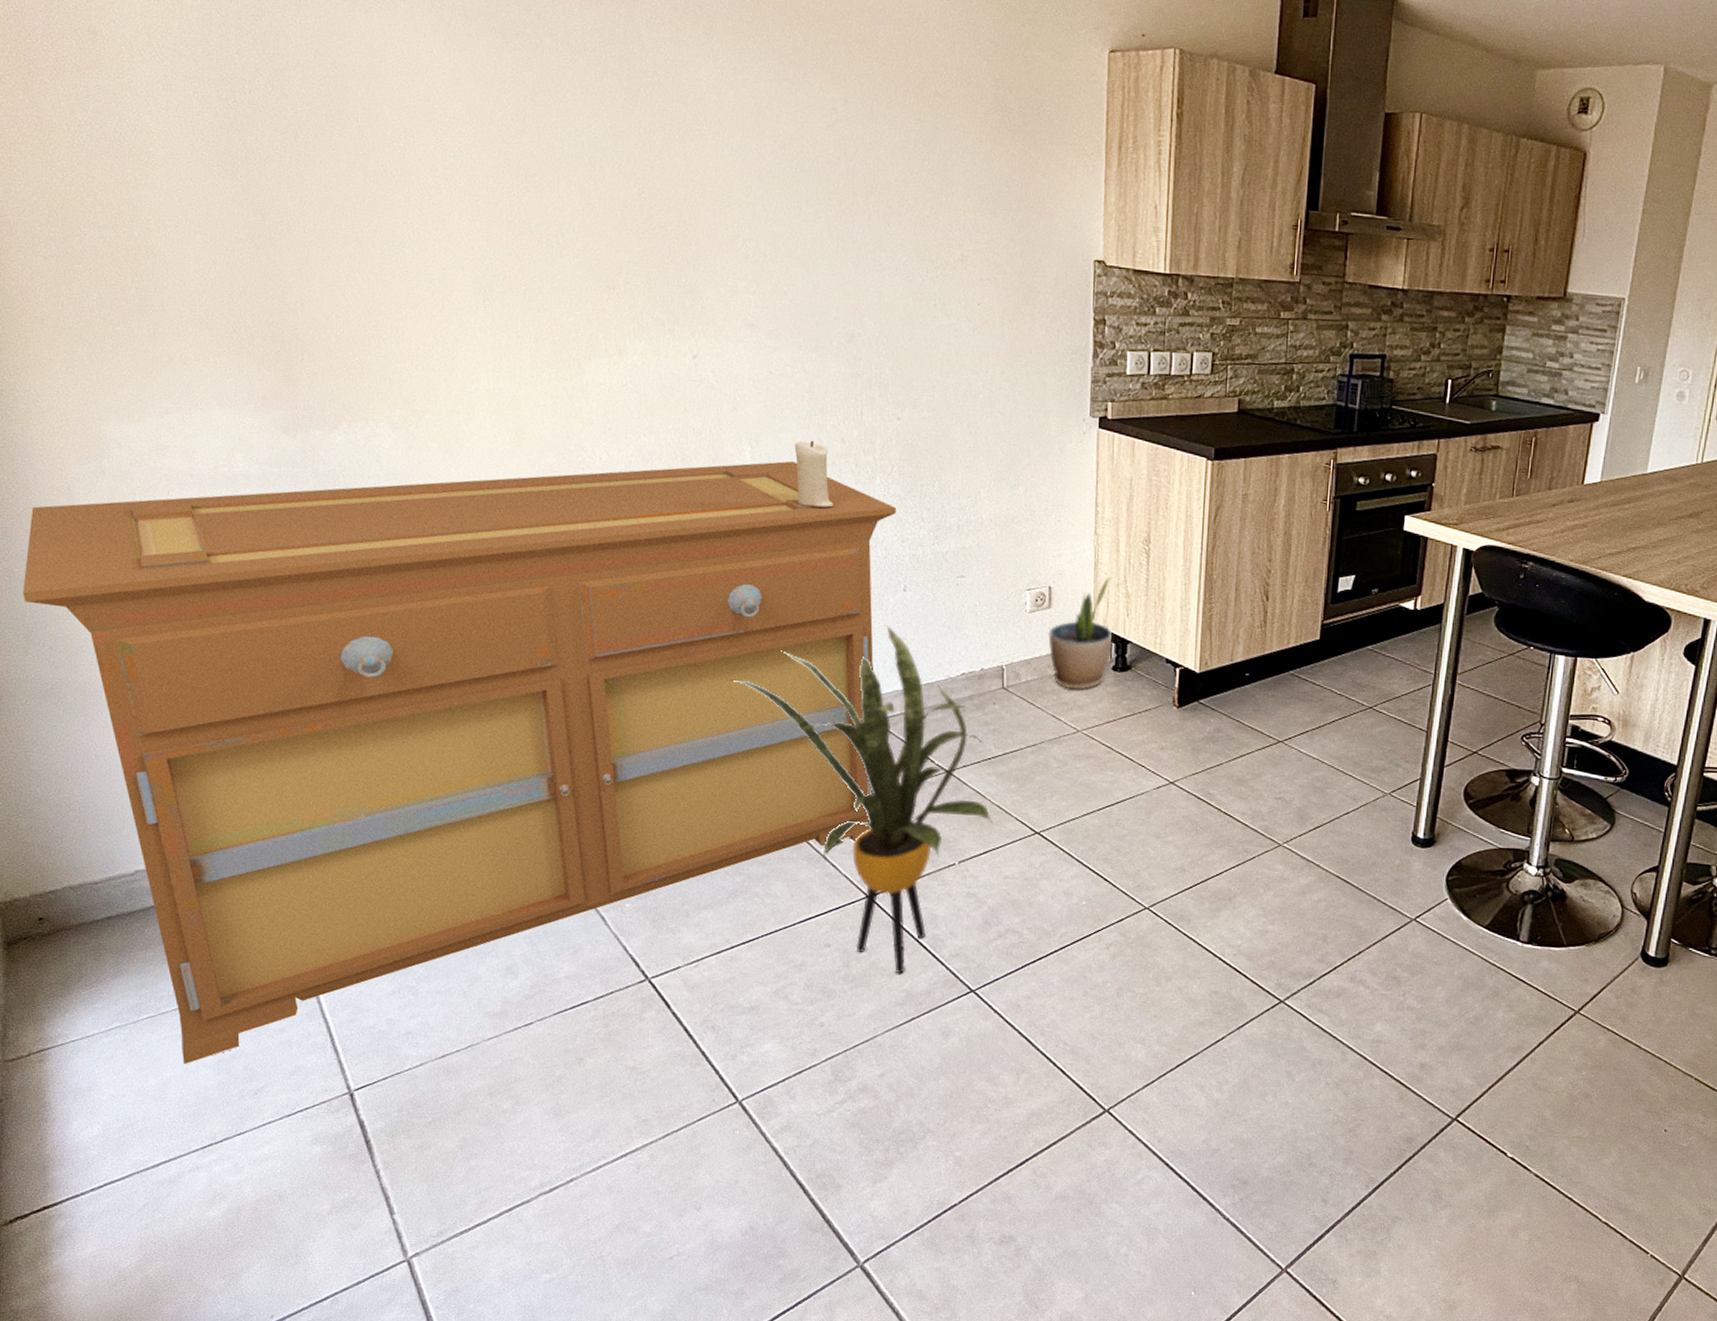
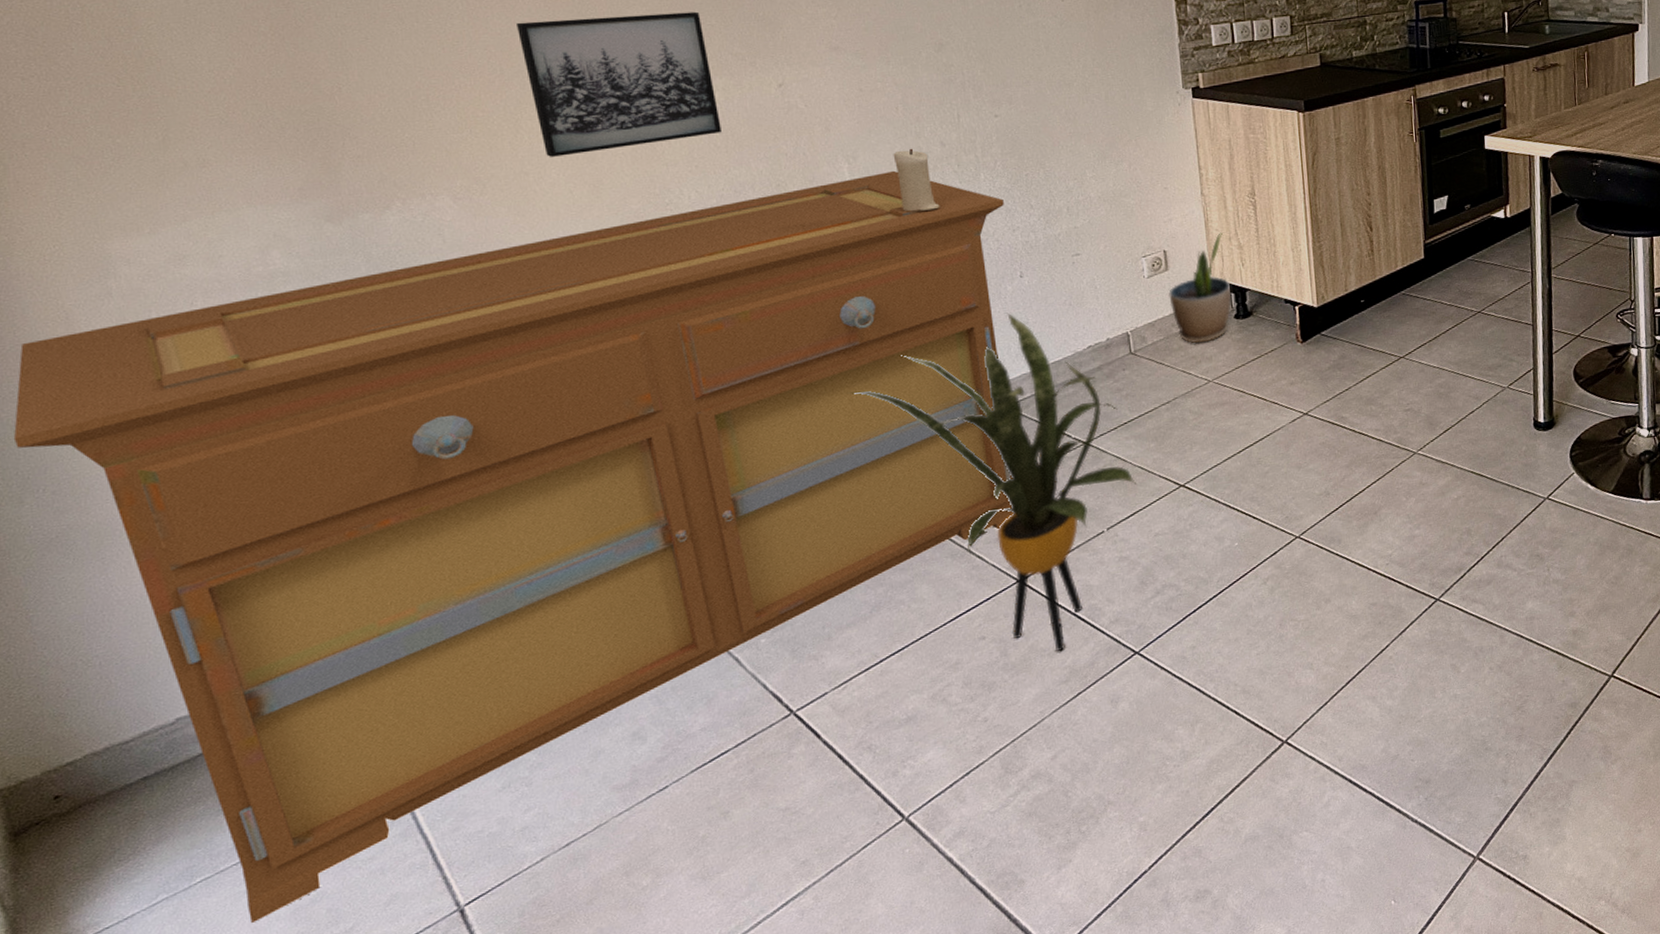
wall art: none [460,259,636,400] -> present [517,11,722,157]

